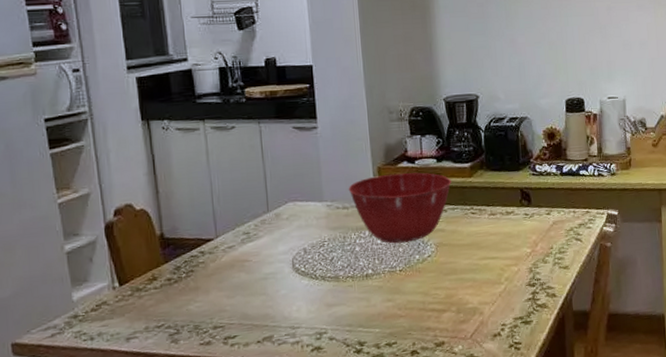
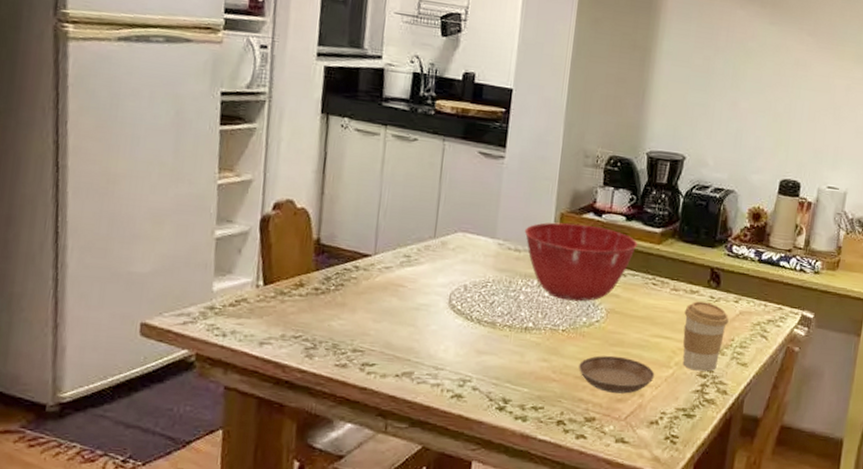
saucer: none [421,283,490,317] -> present [579,355,655,394]
coffee cup: none [504,219,545,282] -> present [682,301,729,372]

